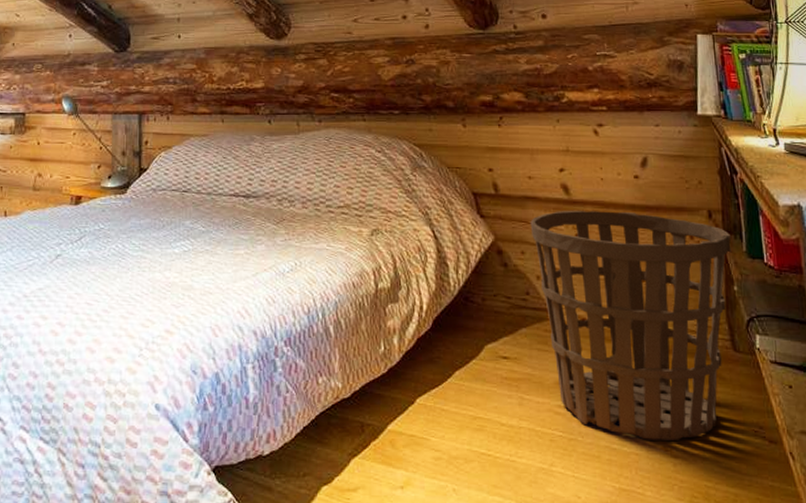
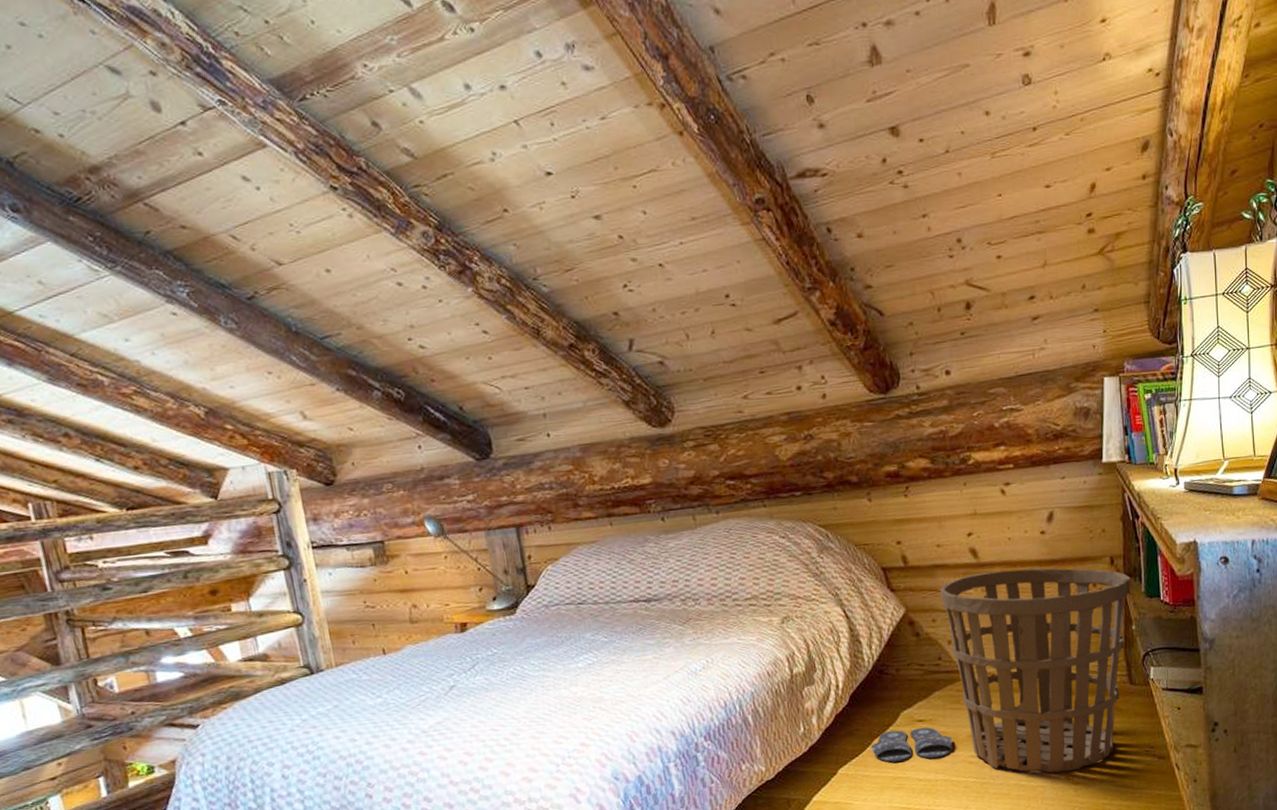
slippers: none [451,363,539,403] -> present [870,727,953,764]

